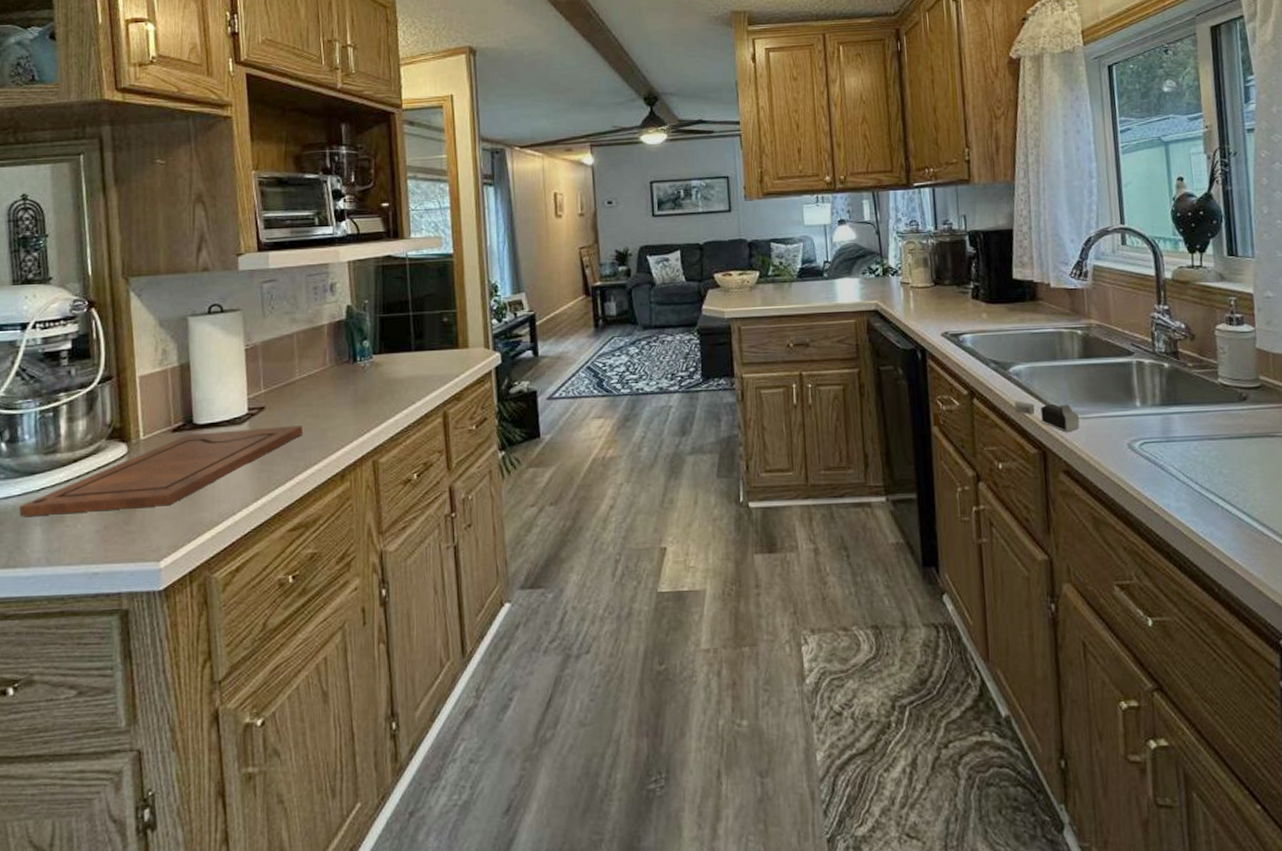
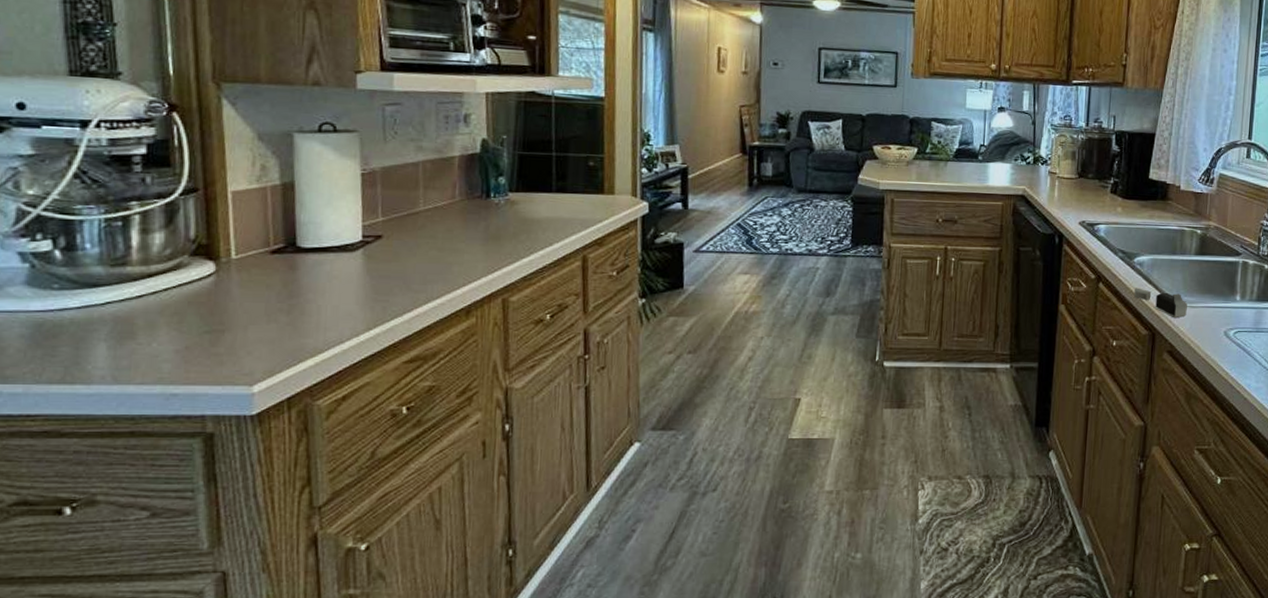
cutting board: present [19,426,303,518] -> none [78,257,425,332]

